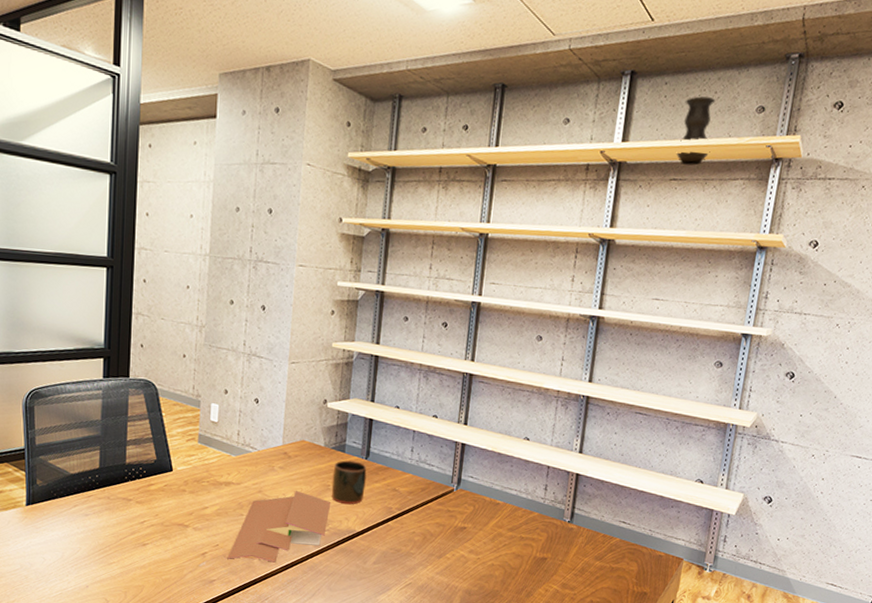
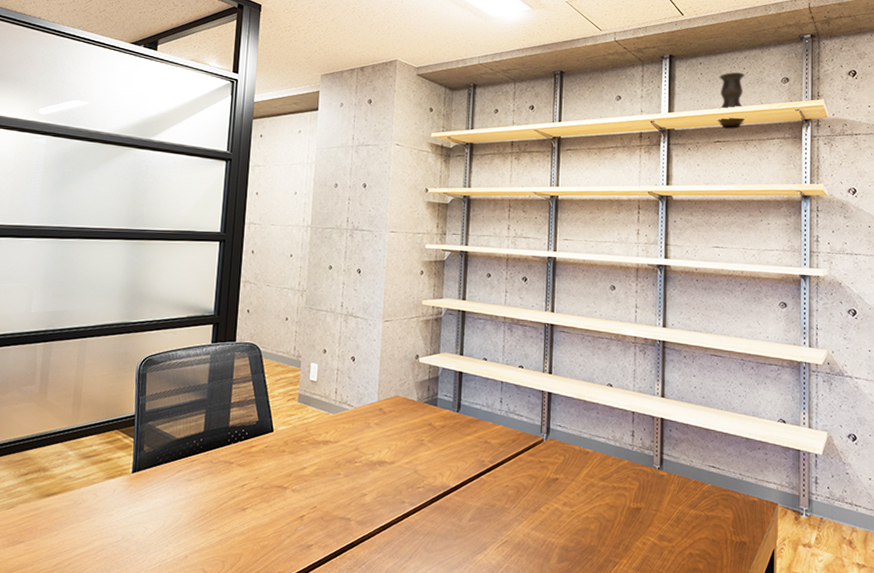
papers: present [227,490,331,563] -> none [325,446,426,524]
mug: present [331,460,367,504] -> none [425,414,459,459]

